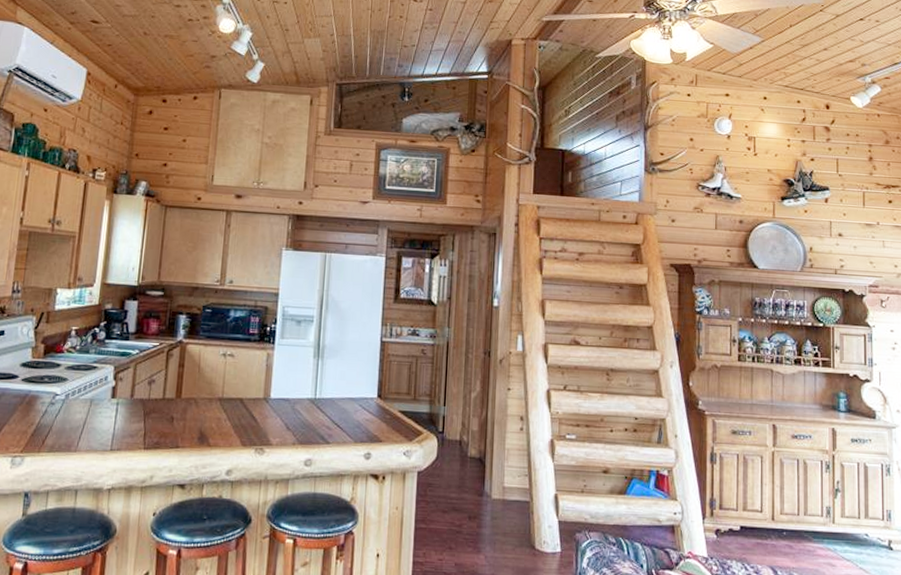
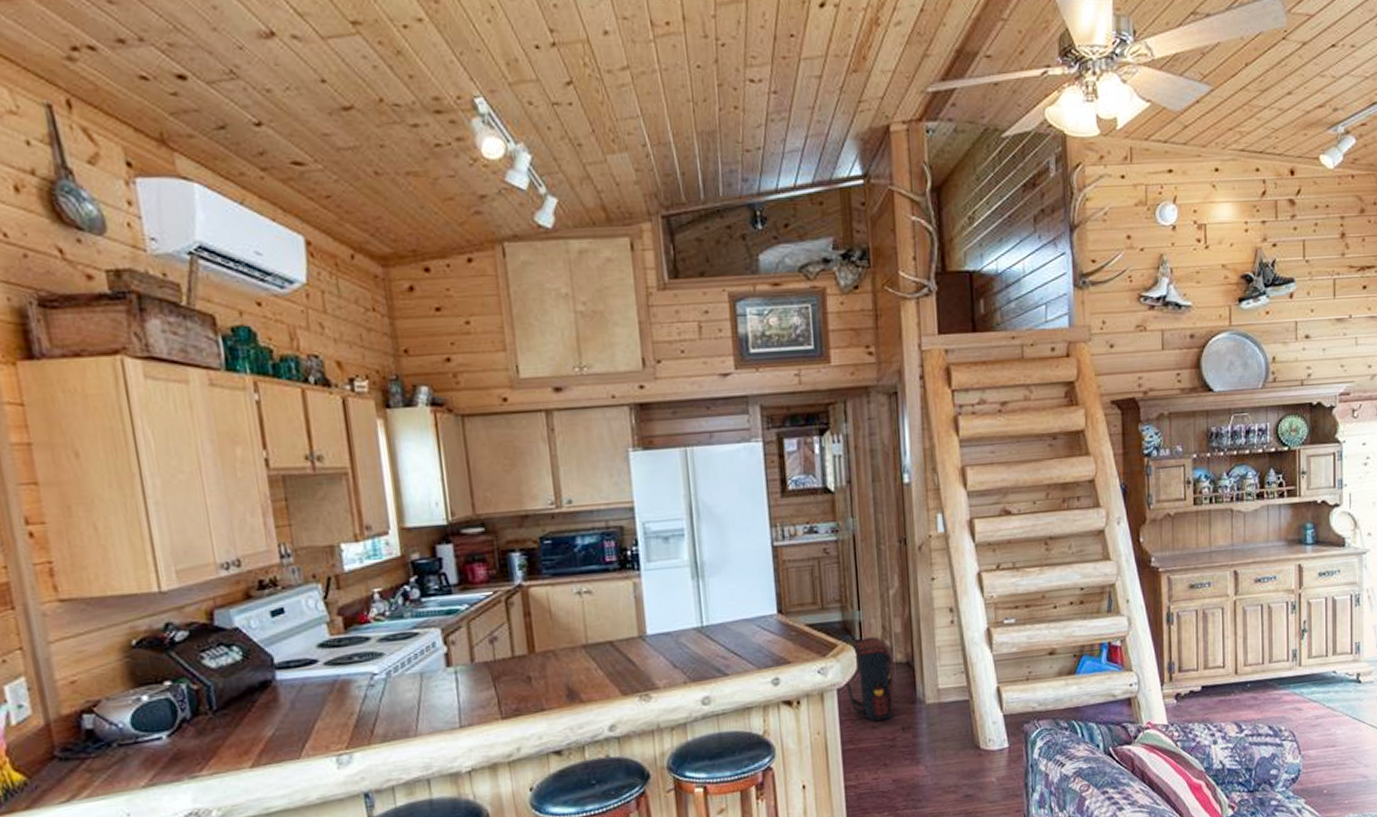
satchel: none [425,430,467,507] -> present [845,636,895,722]

